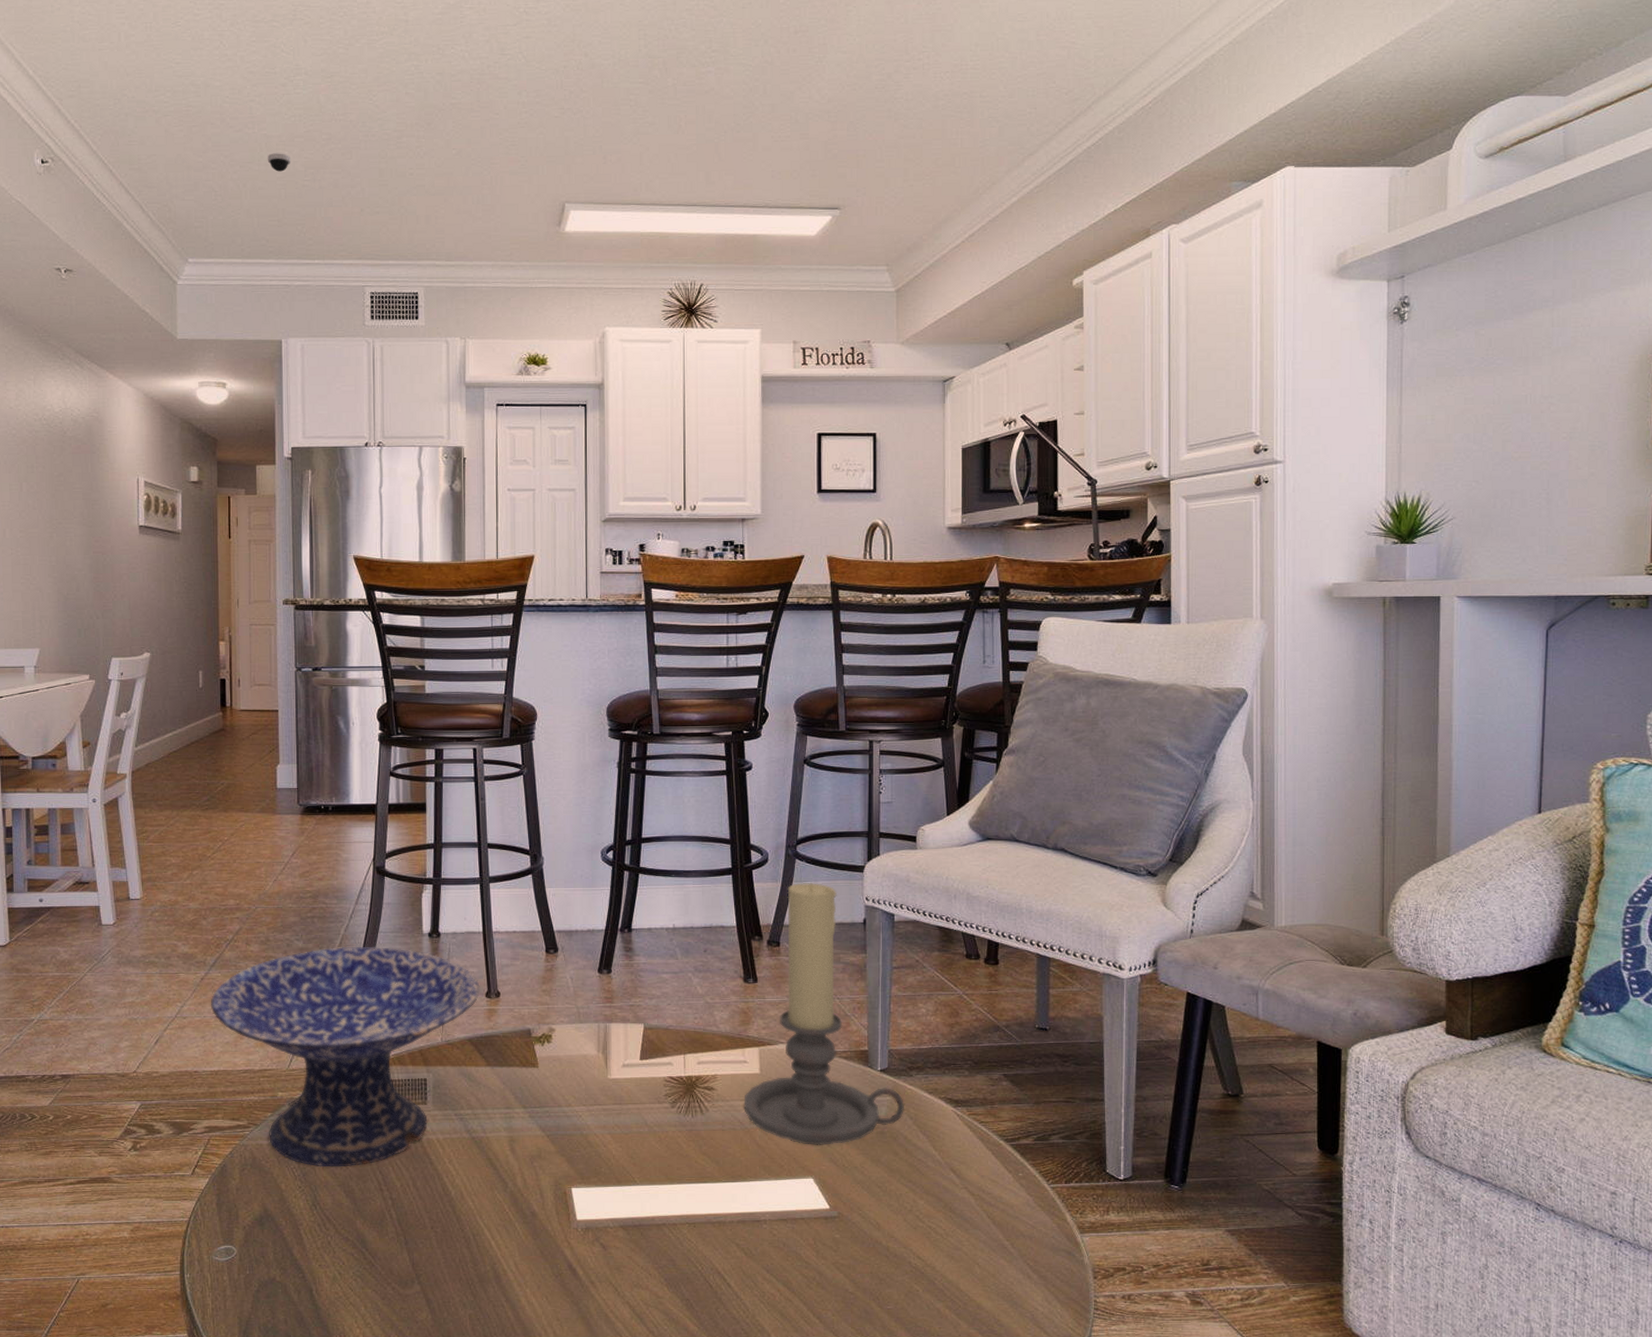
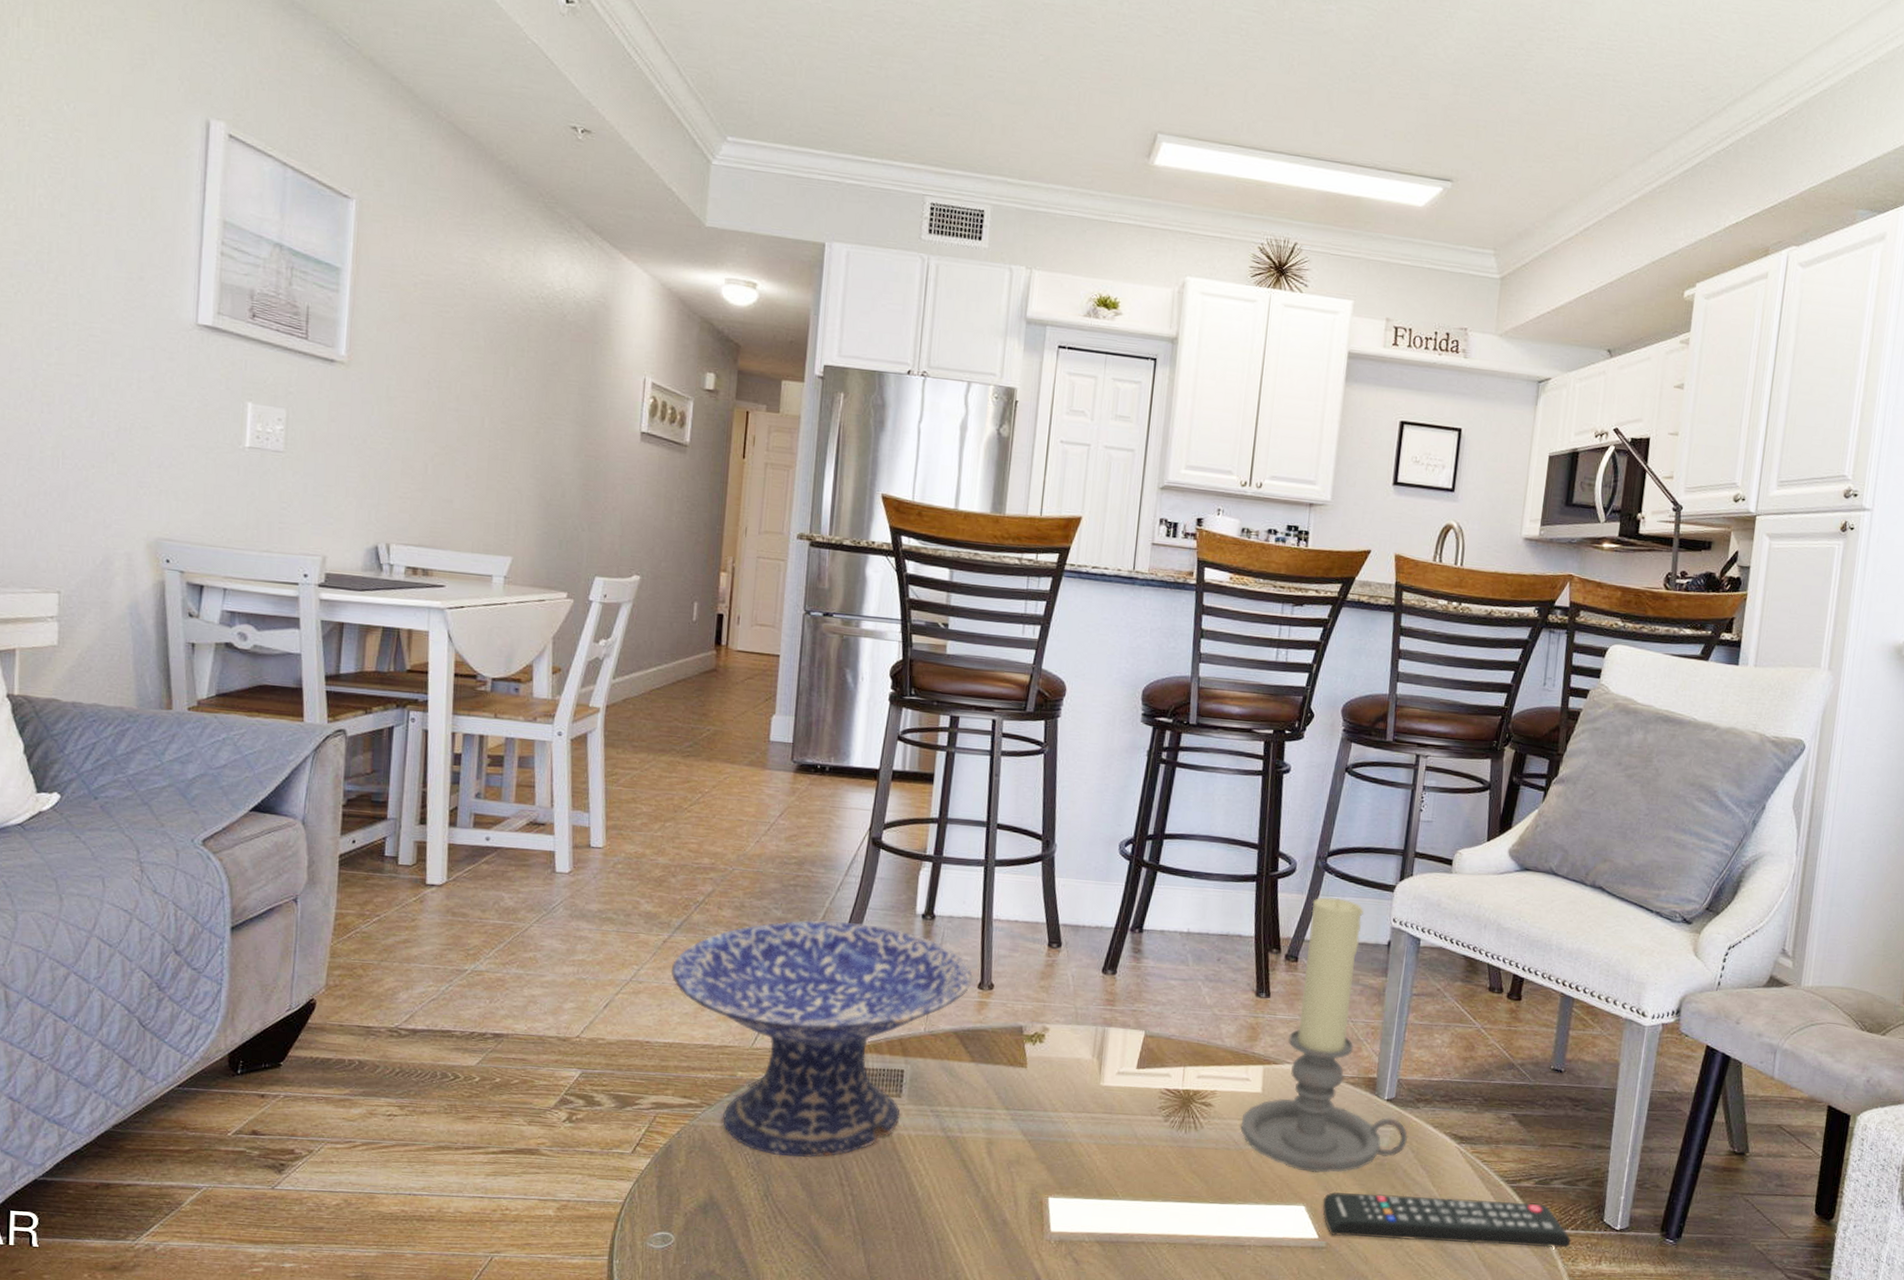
dome security camera: present [267,153,291,172] -> none [829,30,857,53]
remote control: none [830,1159,1077,1205] -> present [1322,1192,1572,1248]

